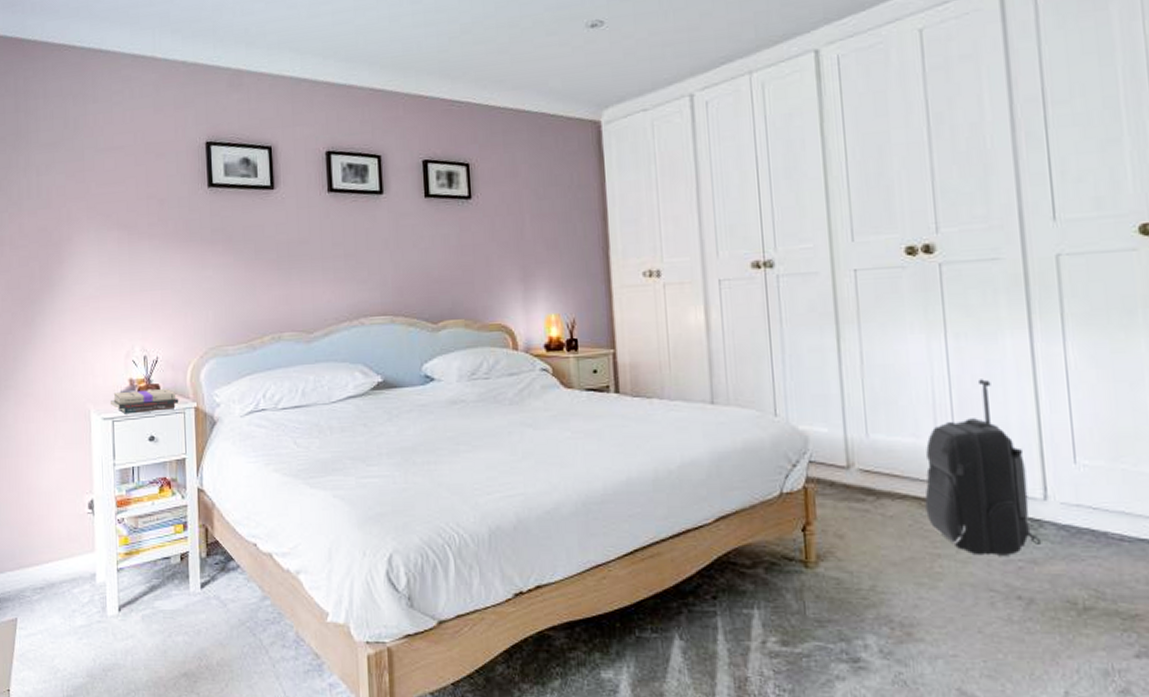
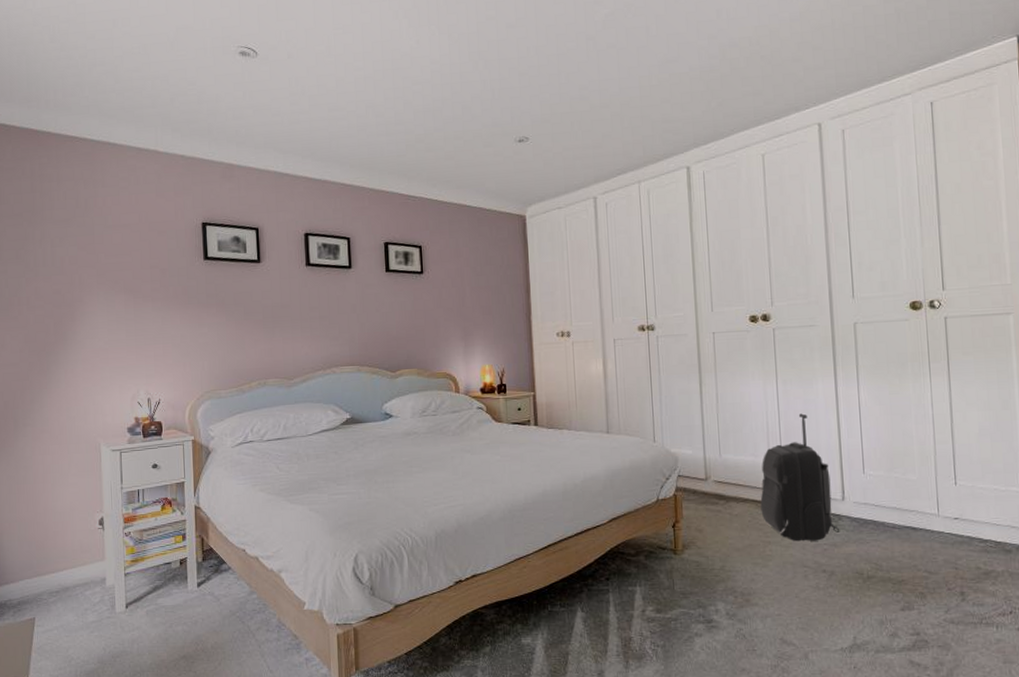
books: present [109,389,179,414] -> none [117,425,179,446]

